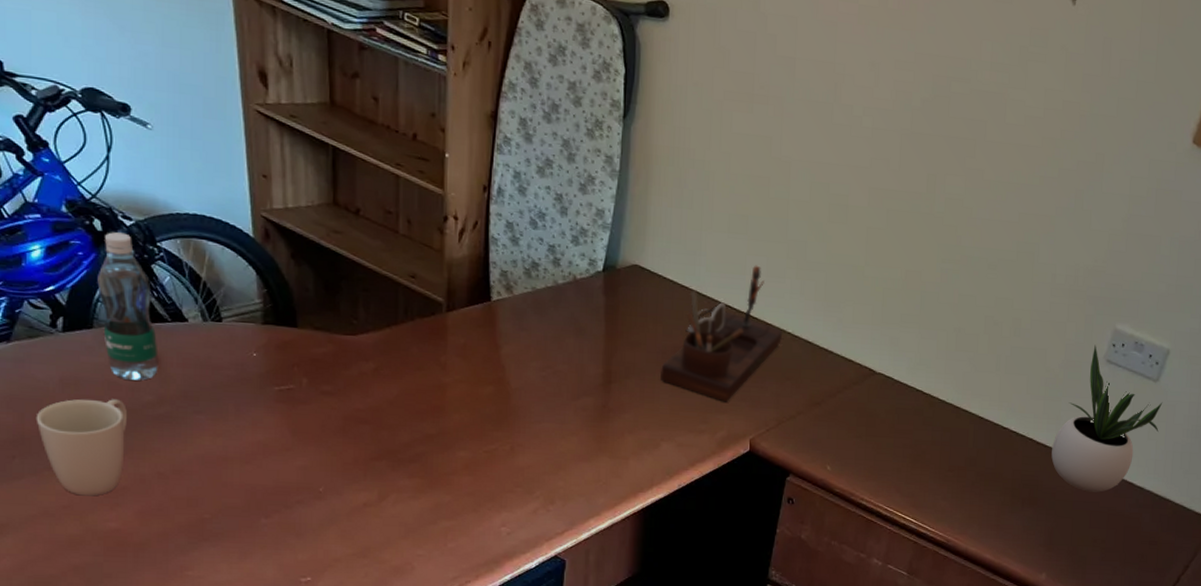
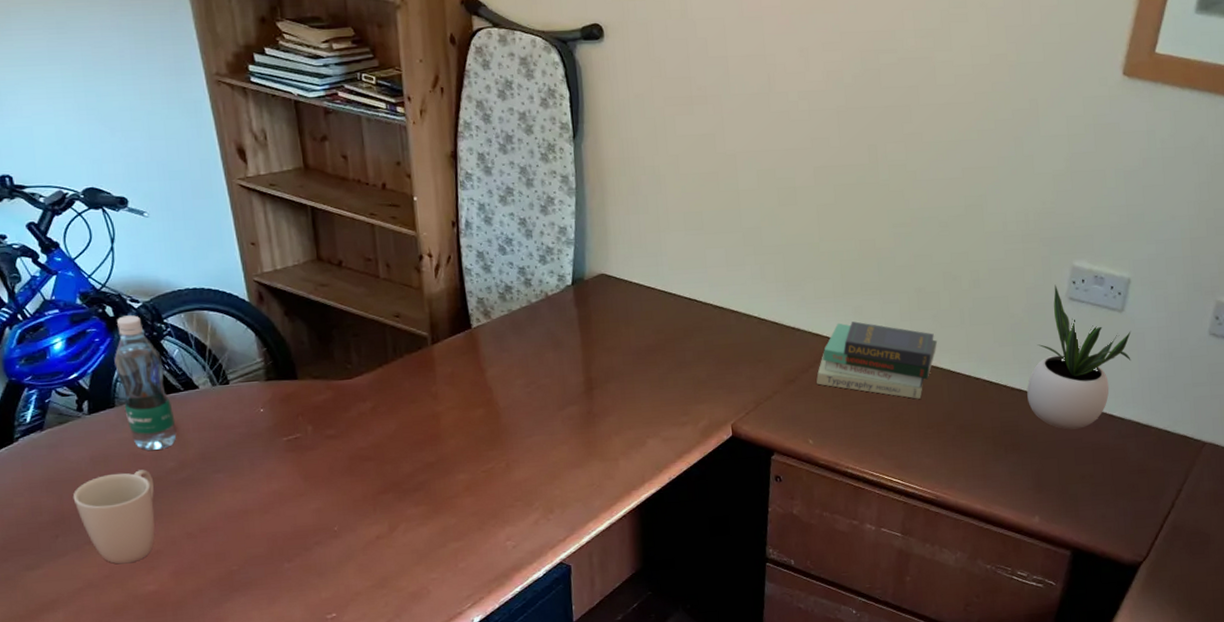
desk organizer: present [660,265,783,402] -> none [638,257,750,392]
books: none [843,351,970,440] -> present [816,321,938,399]

